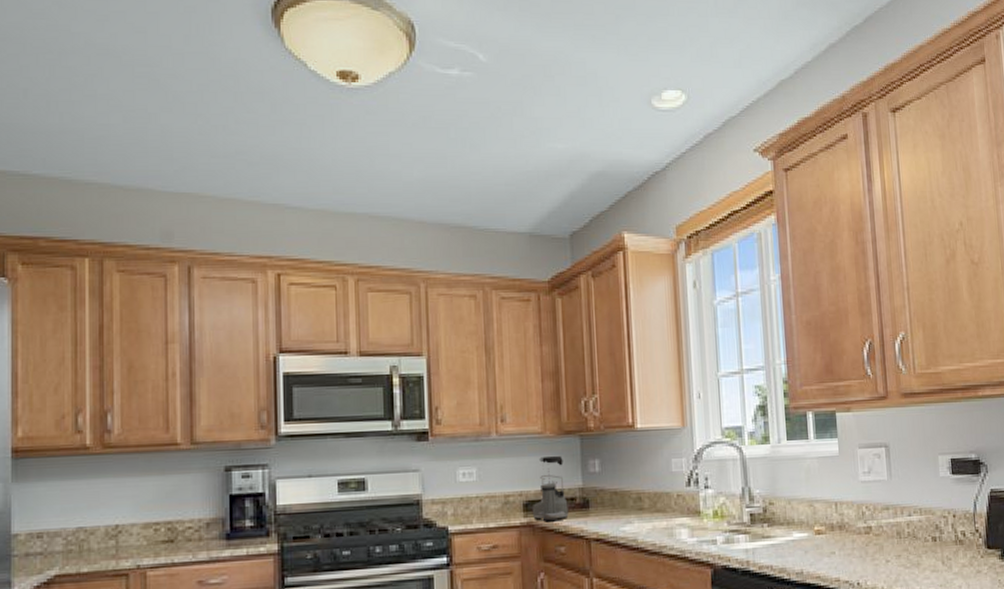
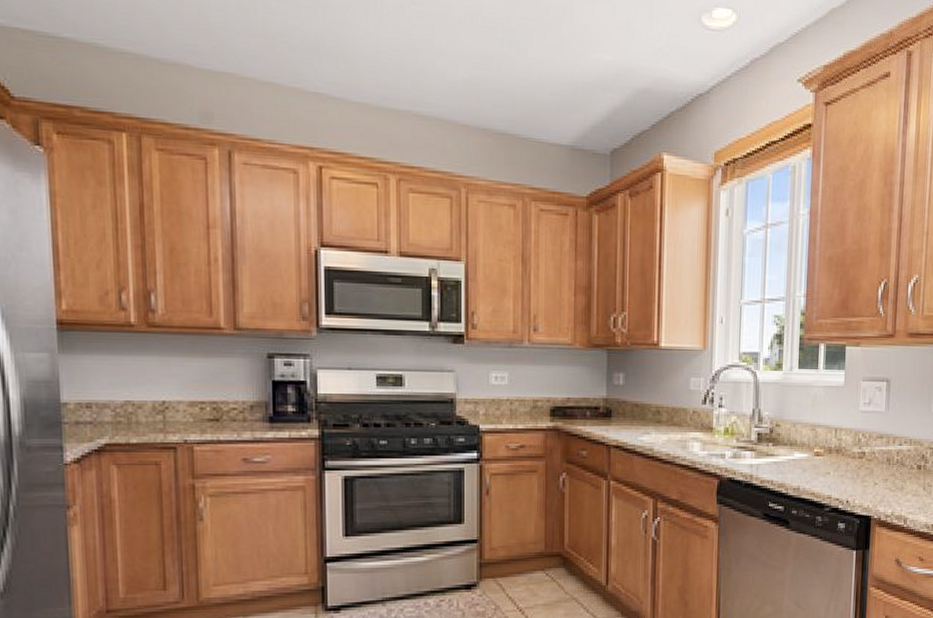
blender: present [532,455,569,524] -> none [558,366,592,429]

